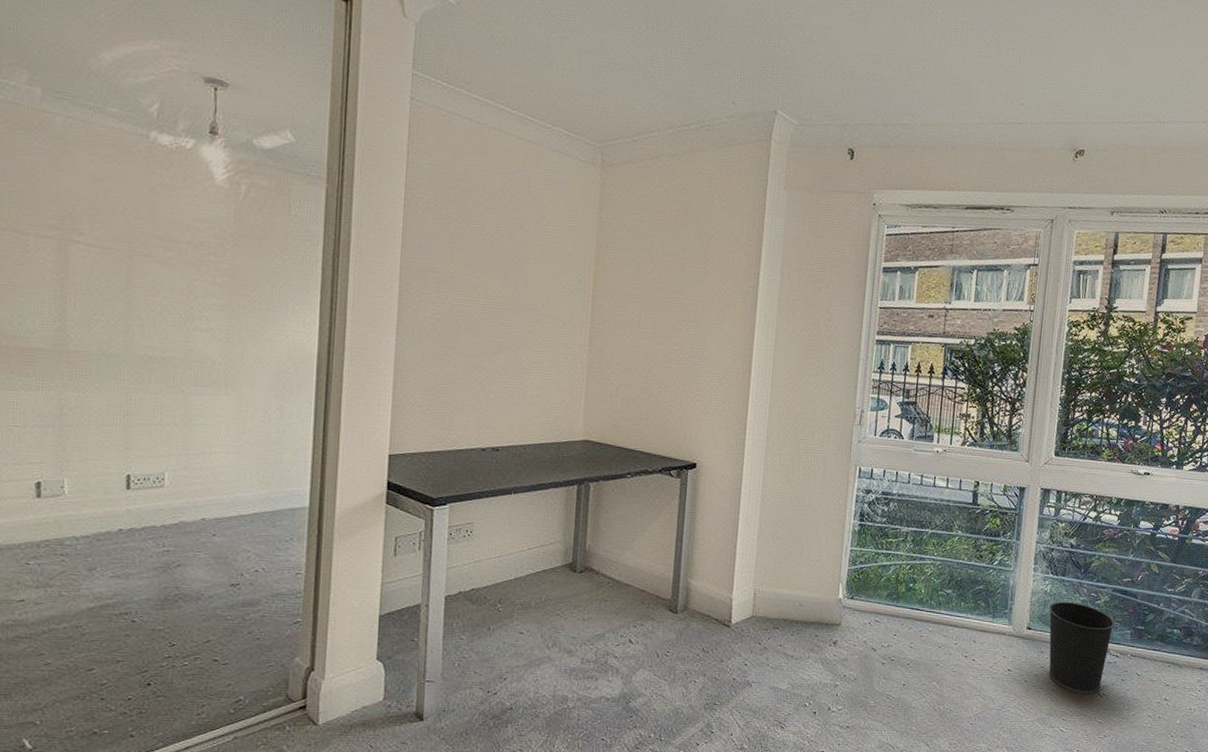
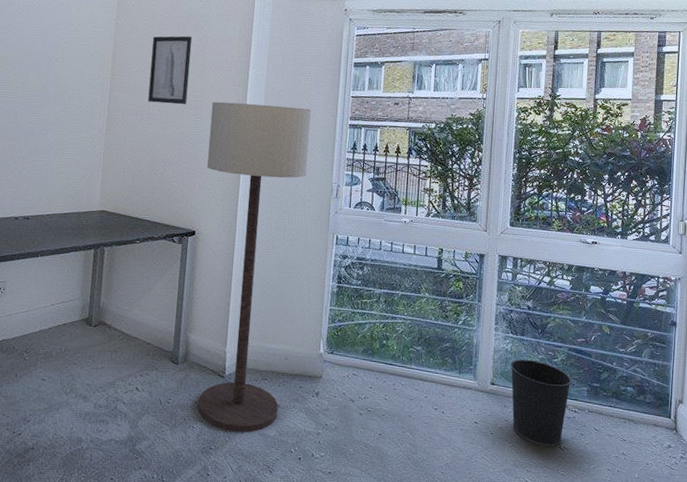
wall art: none [638,233,692,317] -> present [148,35,193,105]
floor lamp: none [700,312,832,686] -> present [198,101,311,433]

